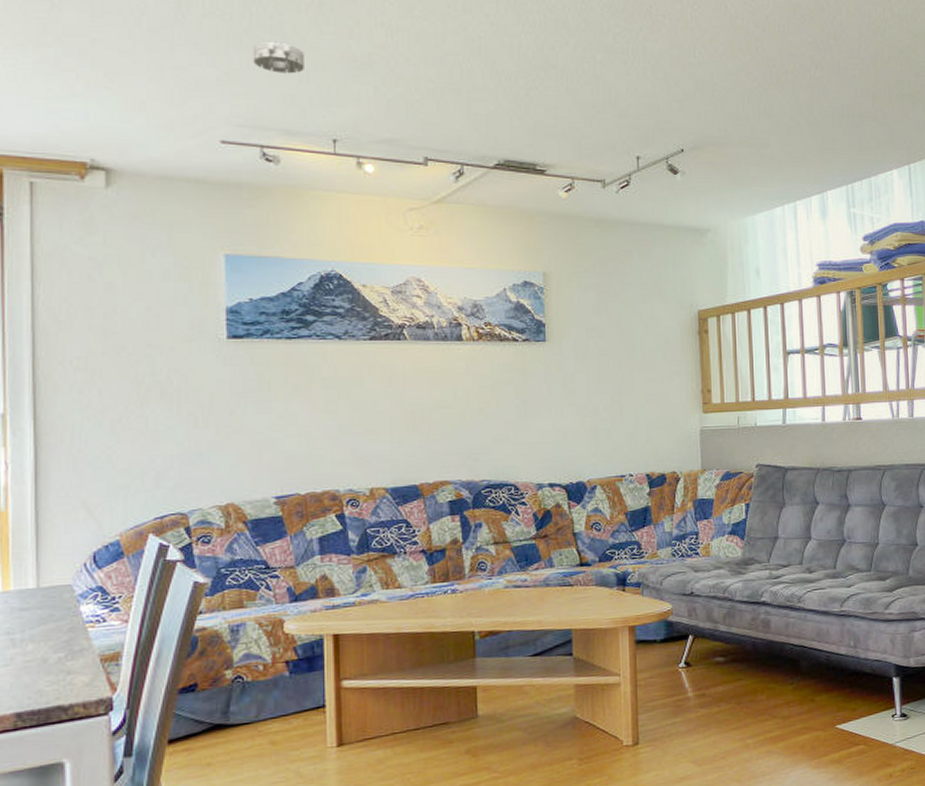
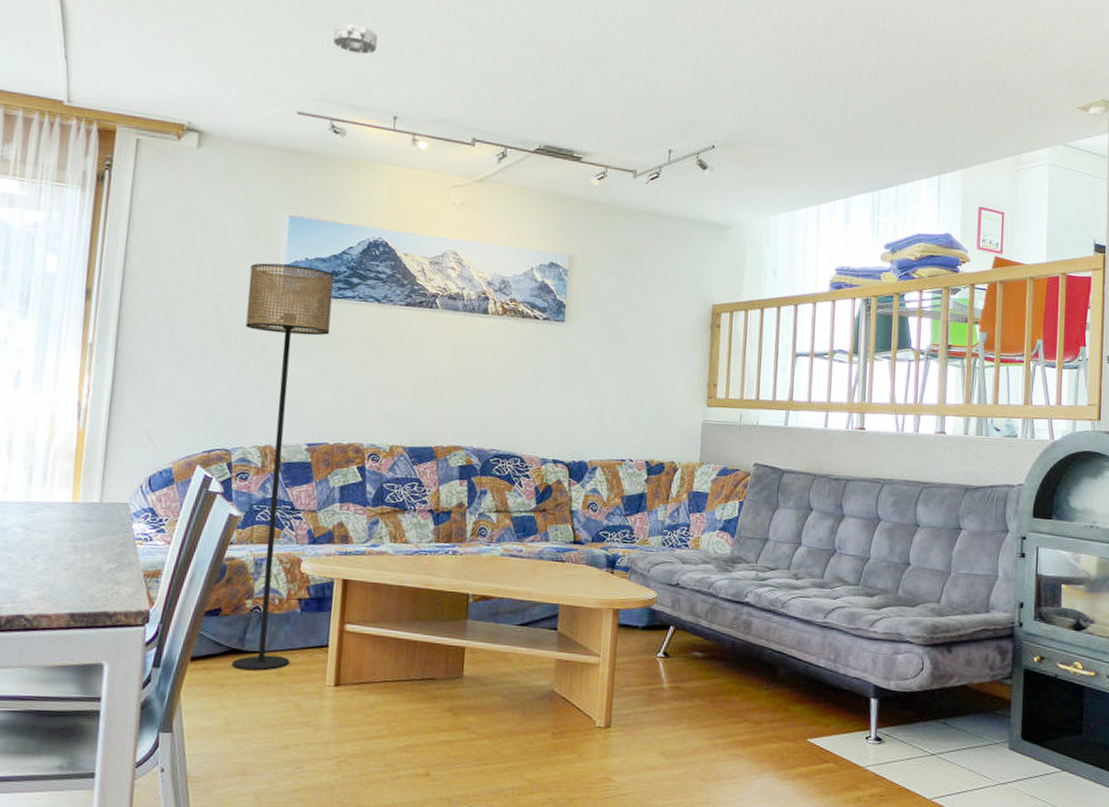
floor lamp: none [186,307,287,745] -> present [231,263,335,671]

